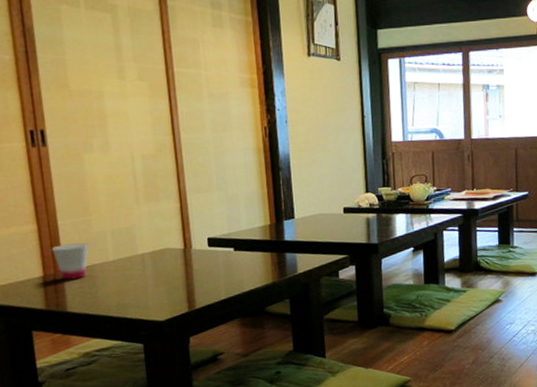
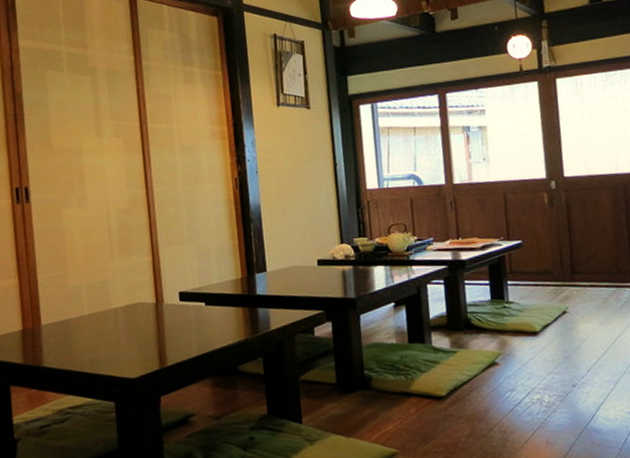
cup: present [52,243,89,280] -> none [31,297,65,335]

